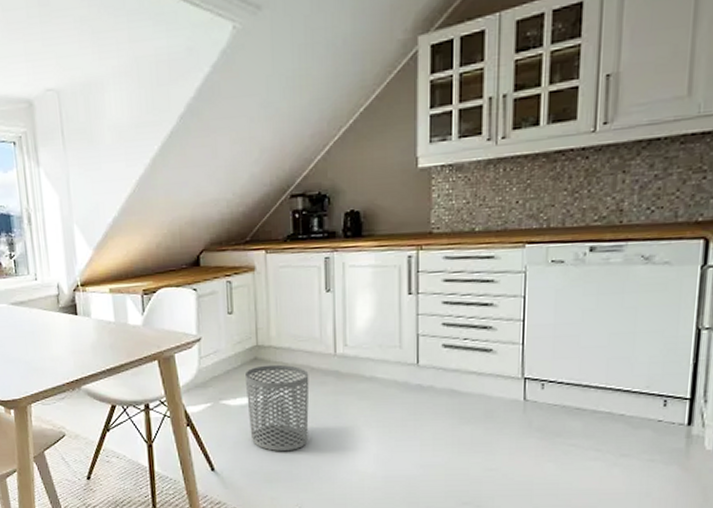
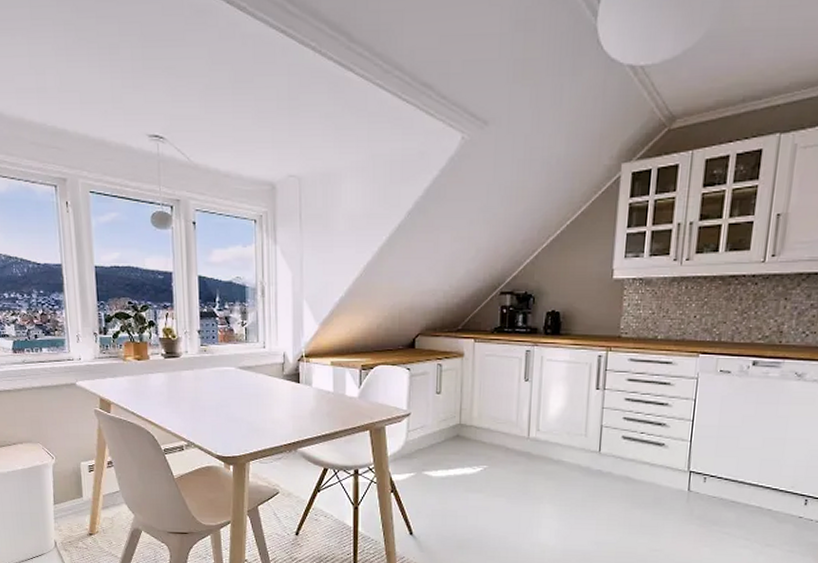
waste bin: present [246,364,310,451] -> none [447,442,504,521]

